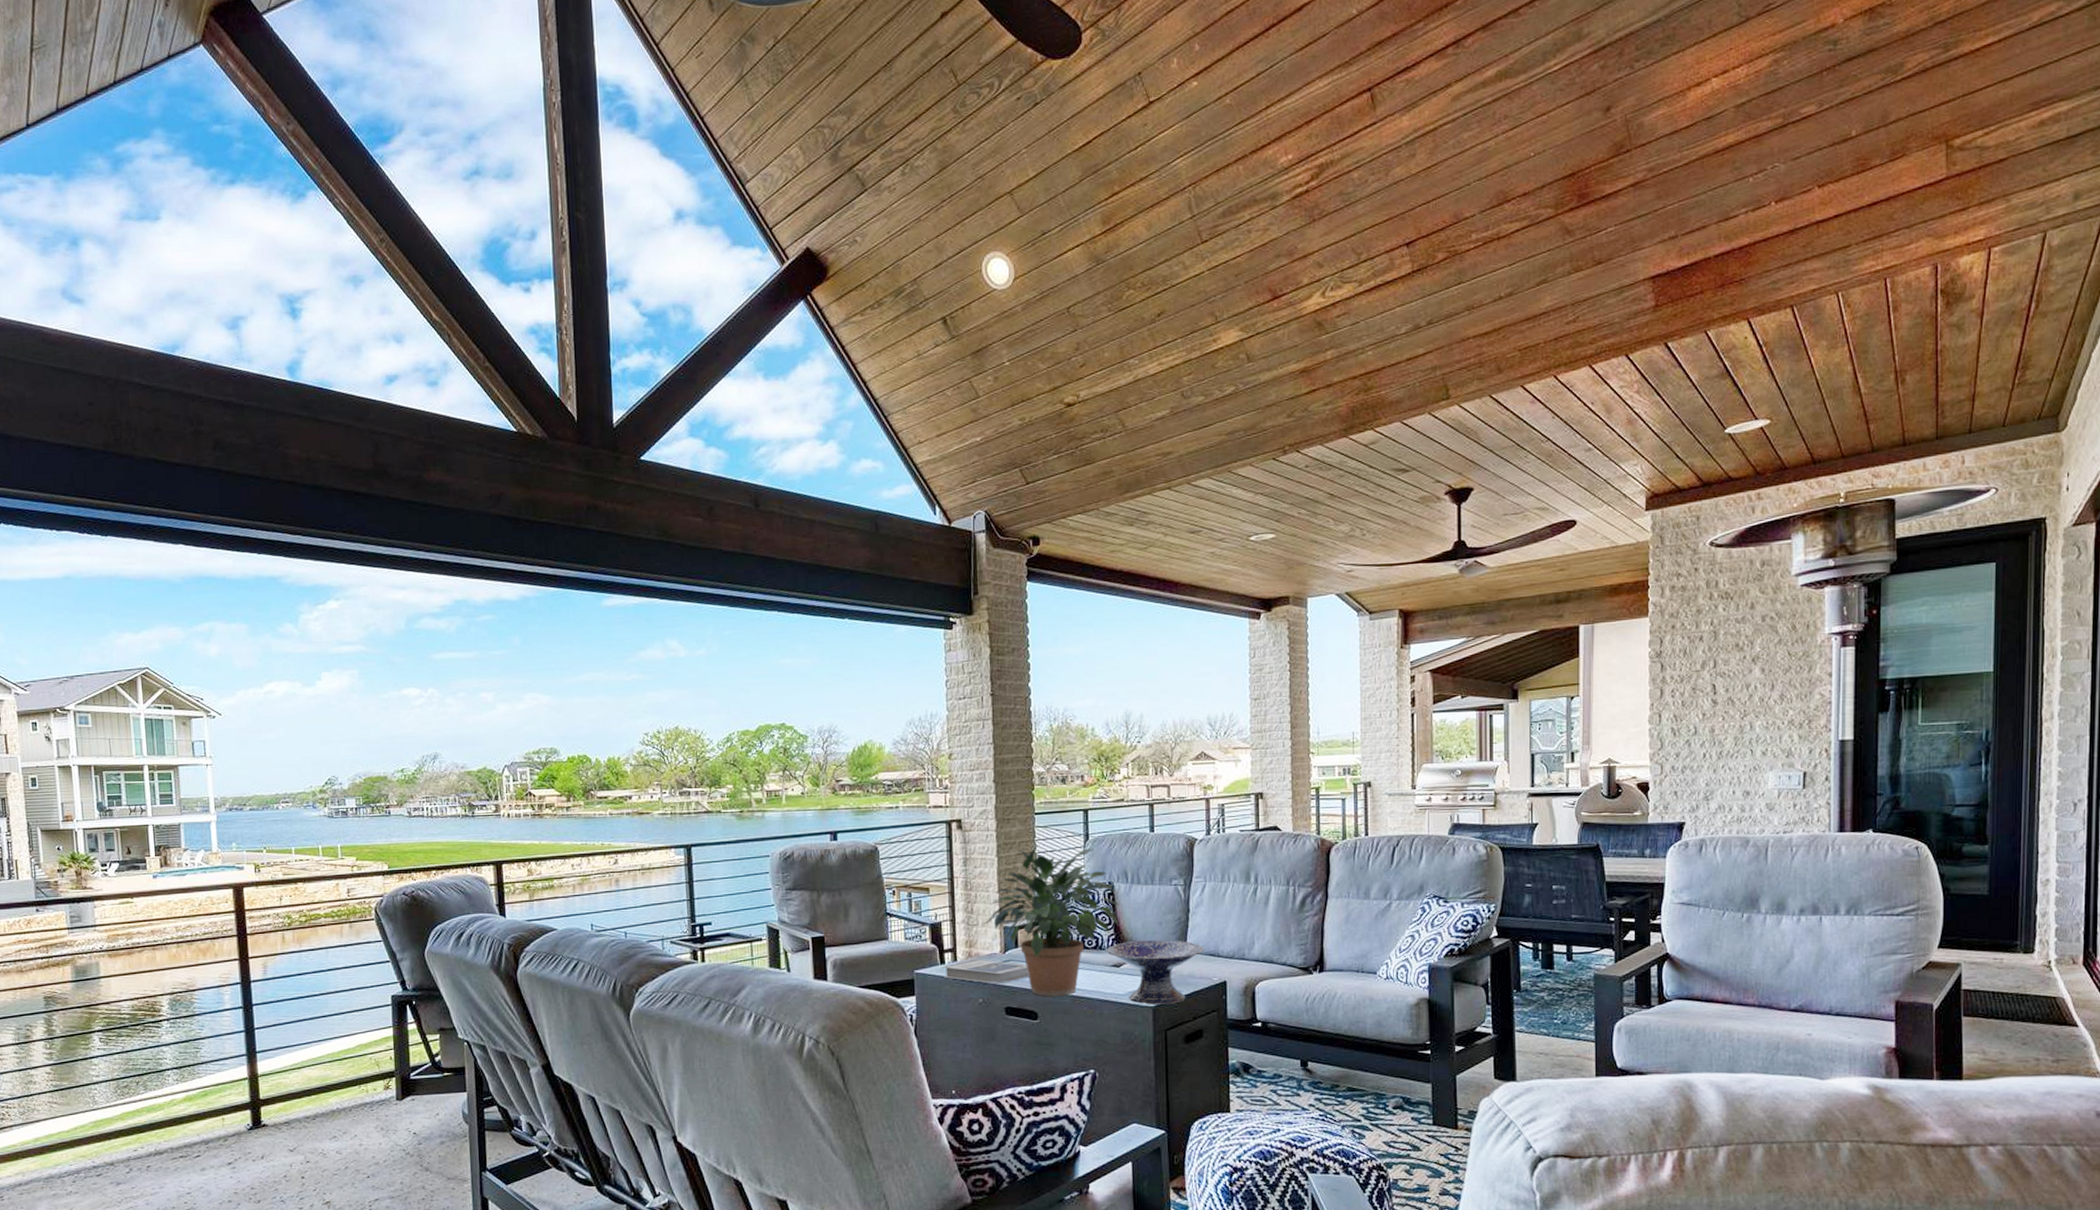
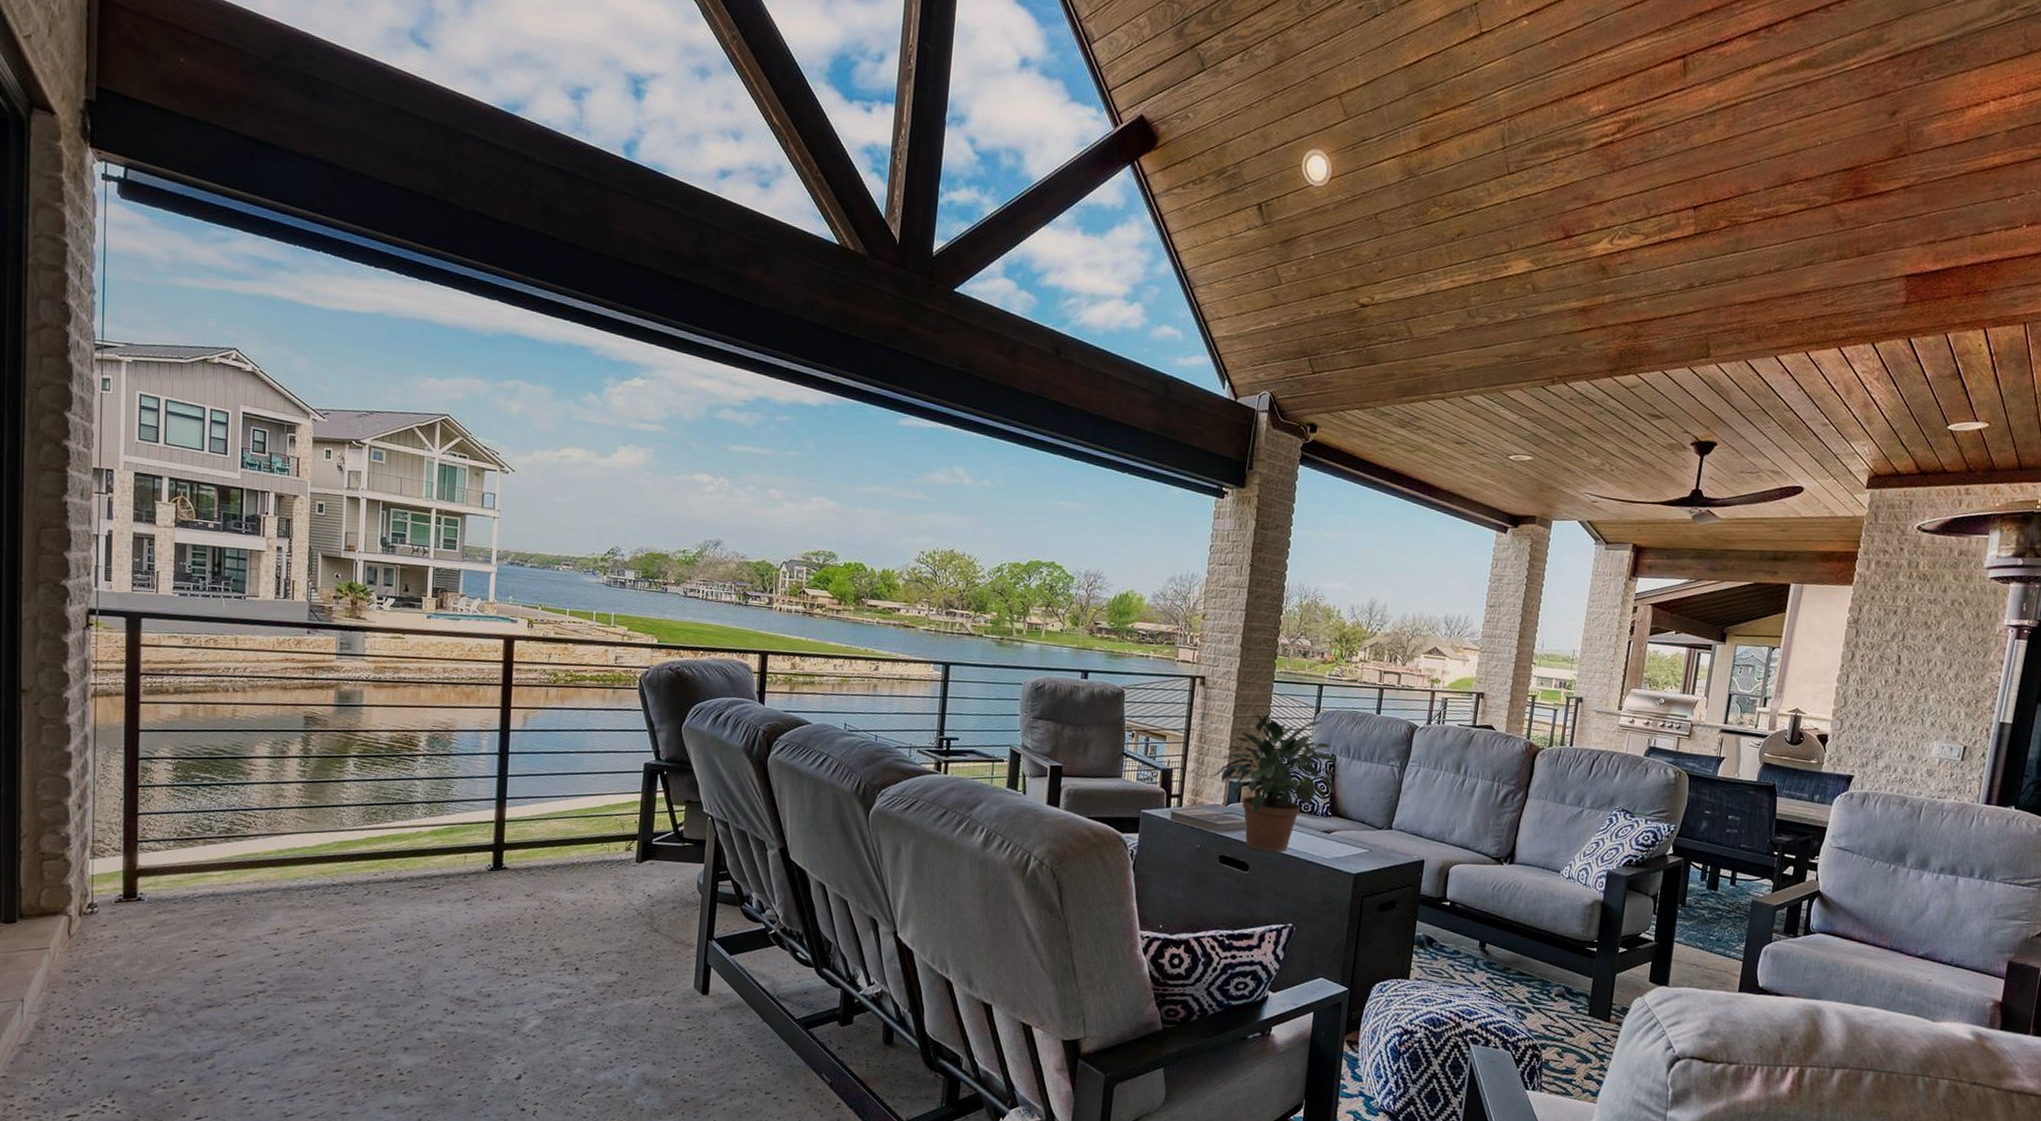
decorative bowl: present [1106,939,1204,1005] -> none [1319,811,1409,874]

